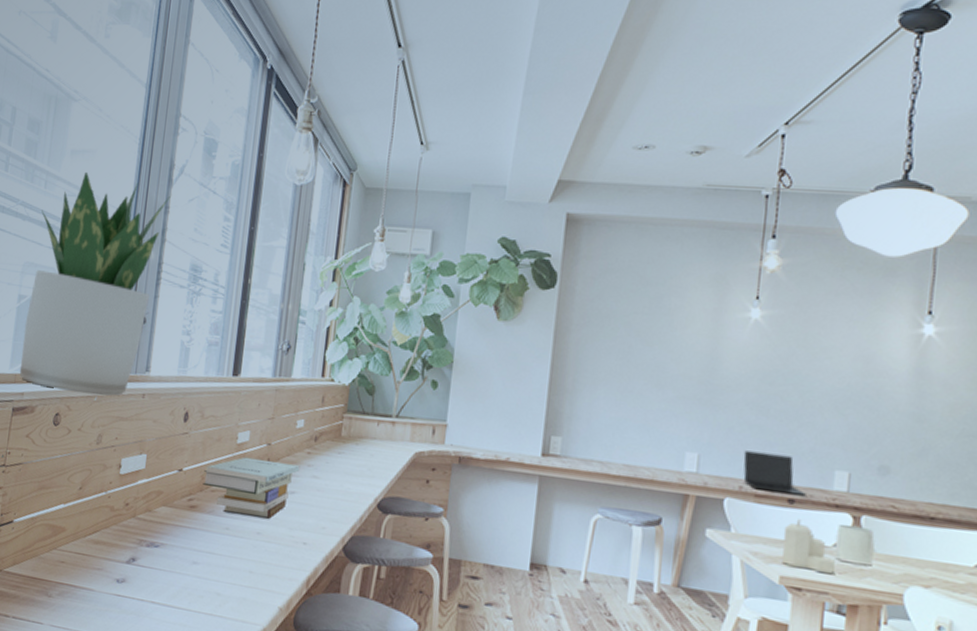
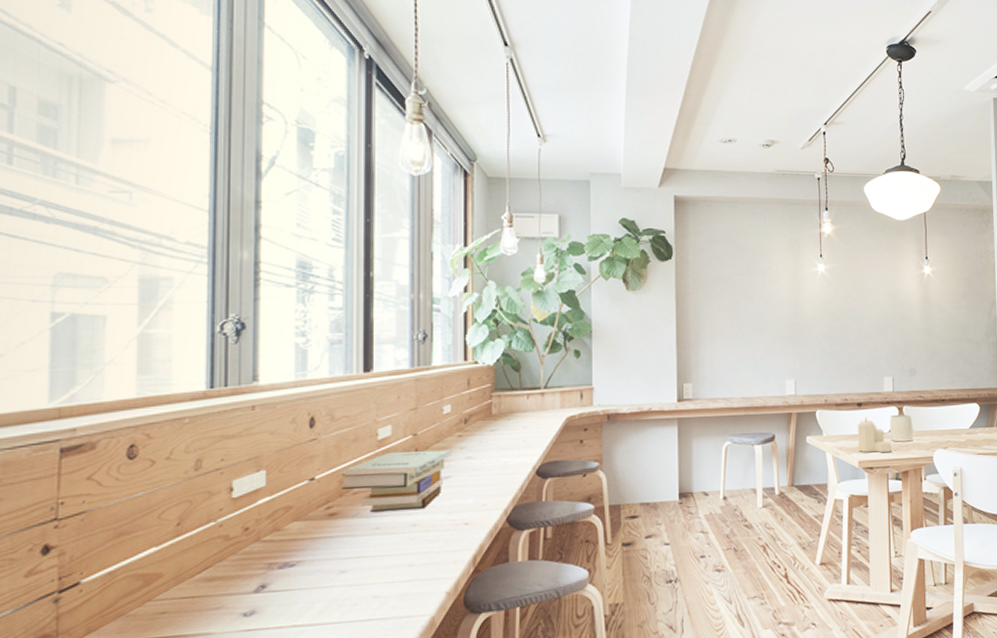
planter: present [19,173,171,396] -> none [65,165,261,418]
laptop: present [743,450,806,497] -> none [825,371,868,400]

